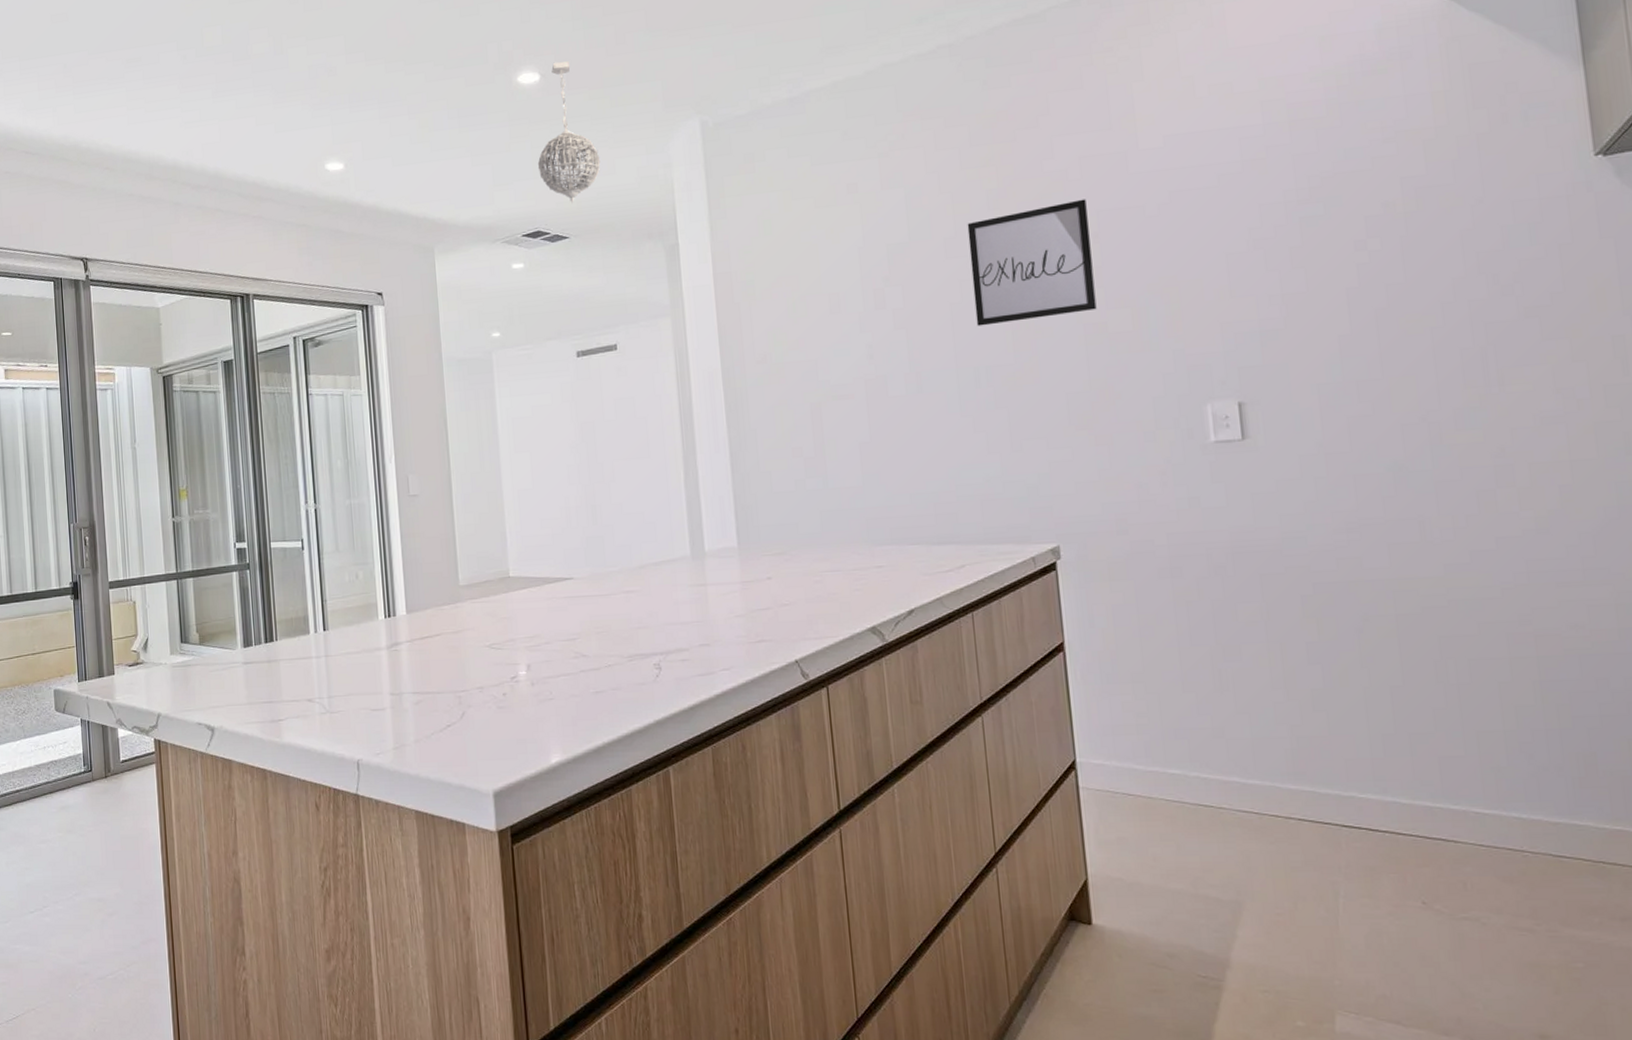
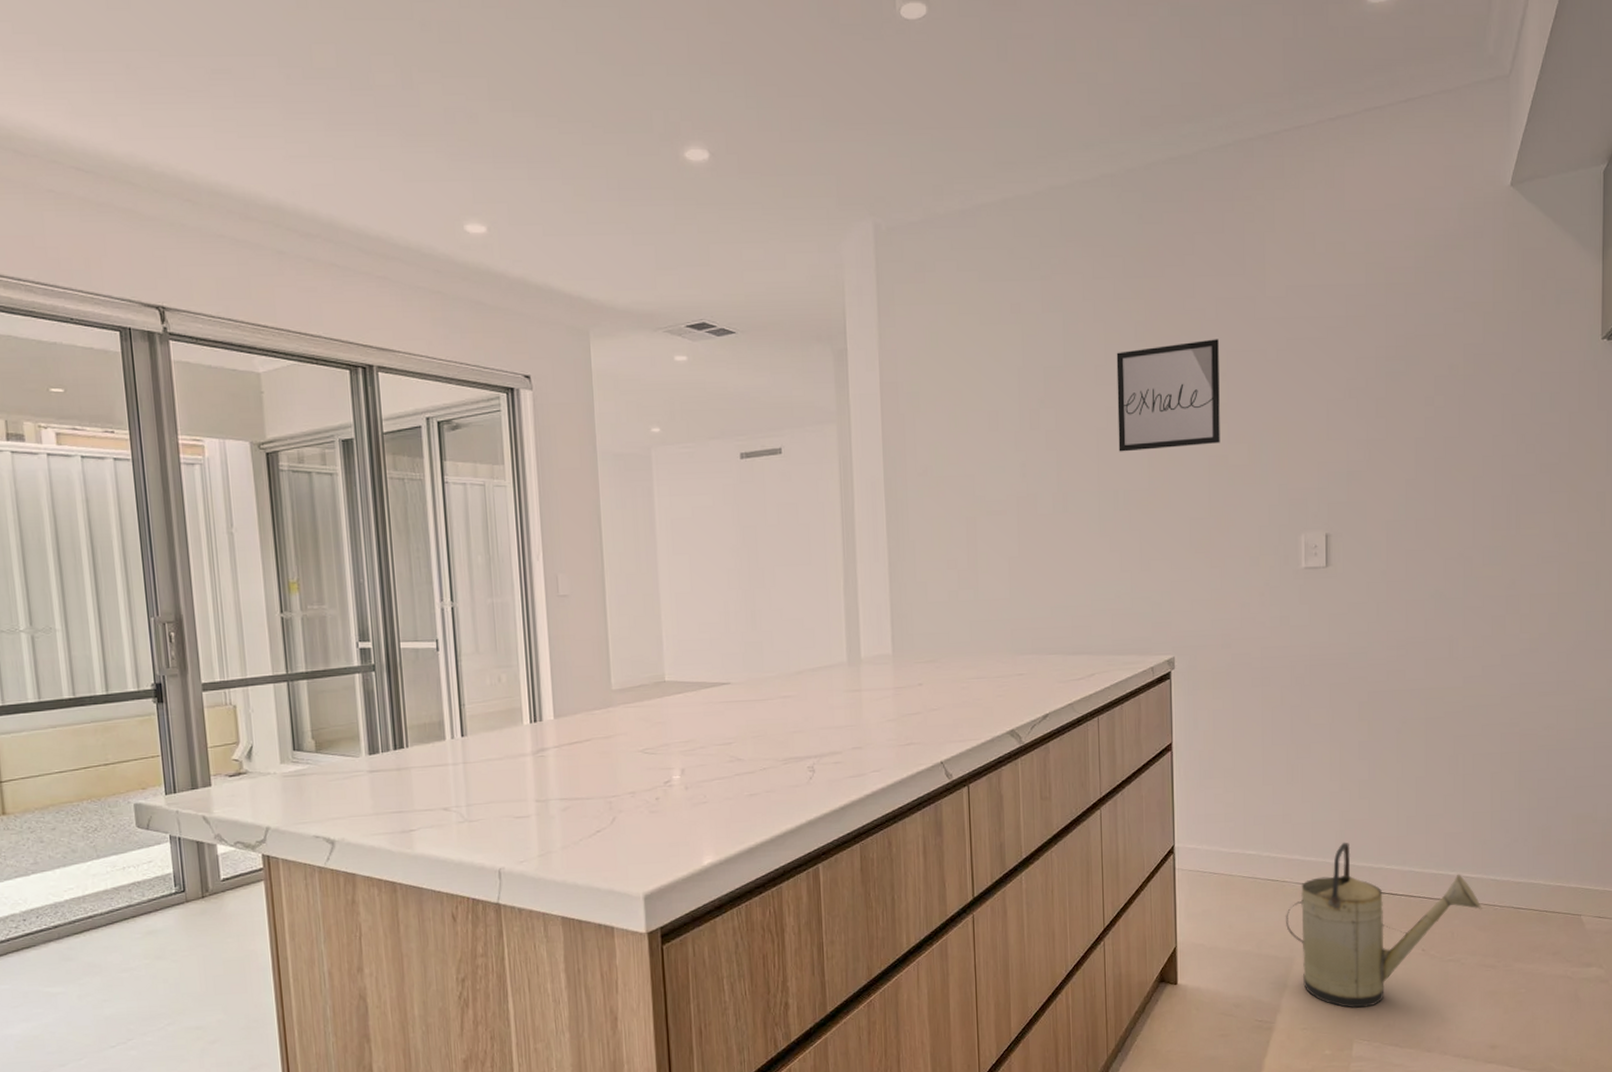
pendant light: present [537,61,601,203] -> none [704,141,771,296]
watering can: none [1227,763,1505,972] -> present [1286,842,1482,1009]

